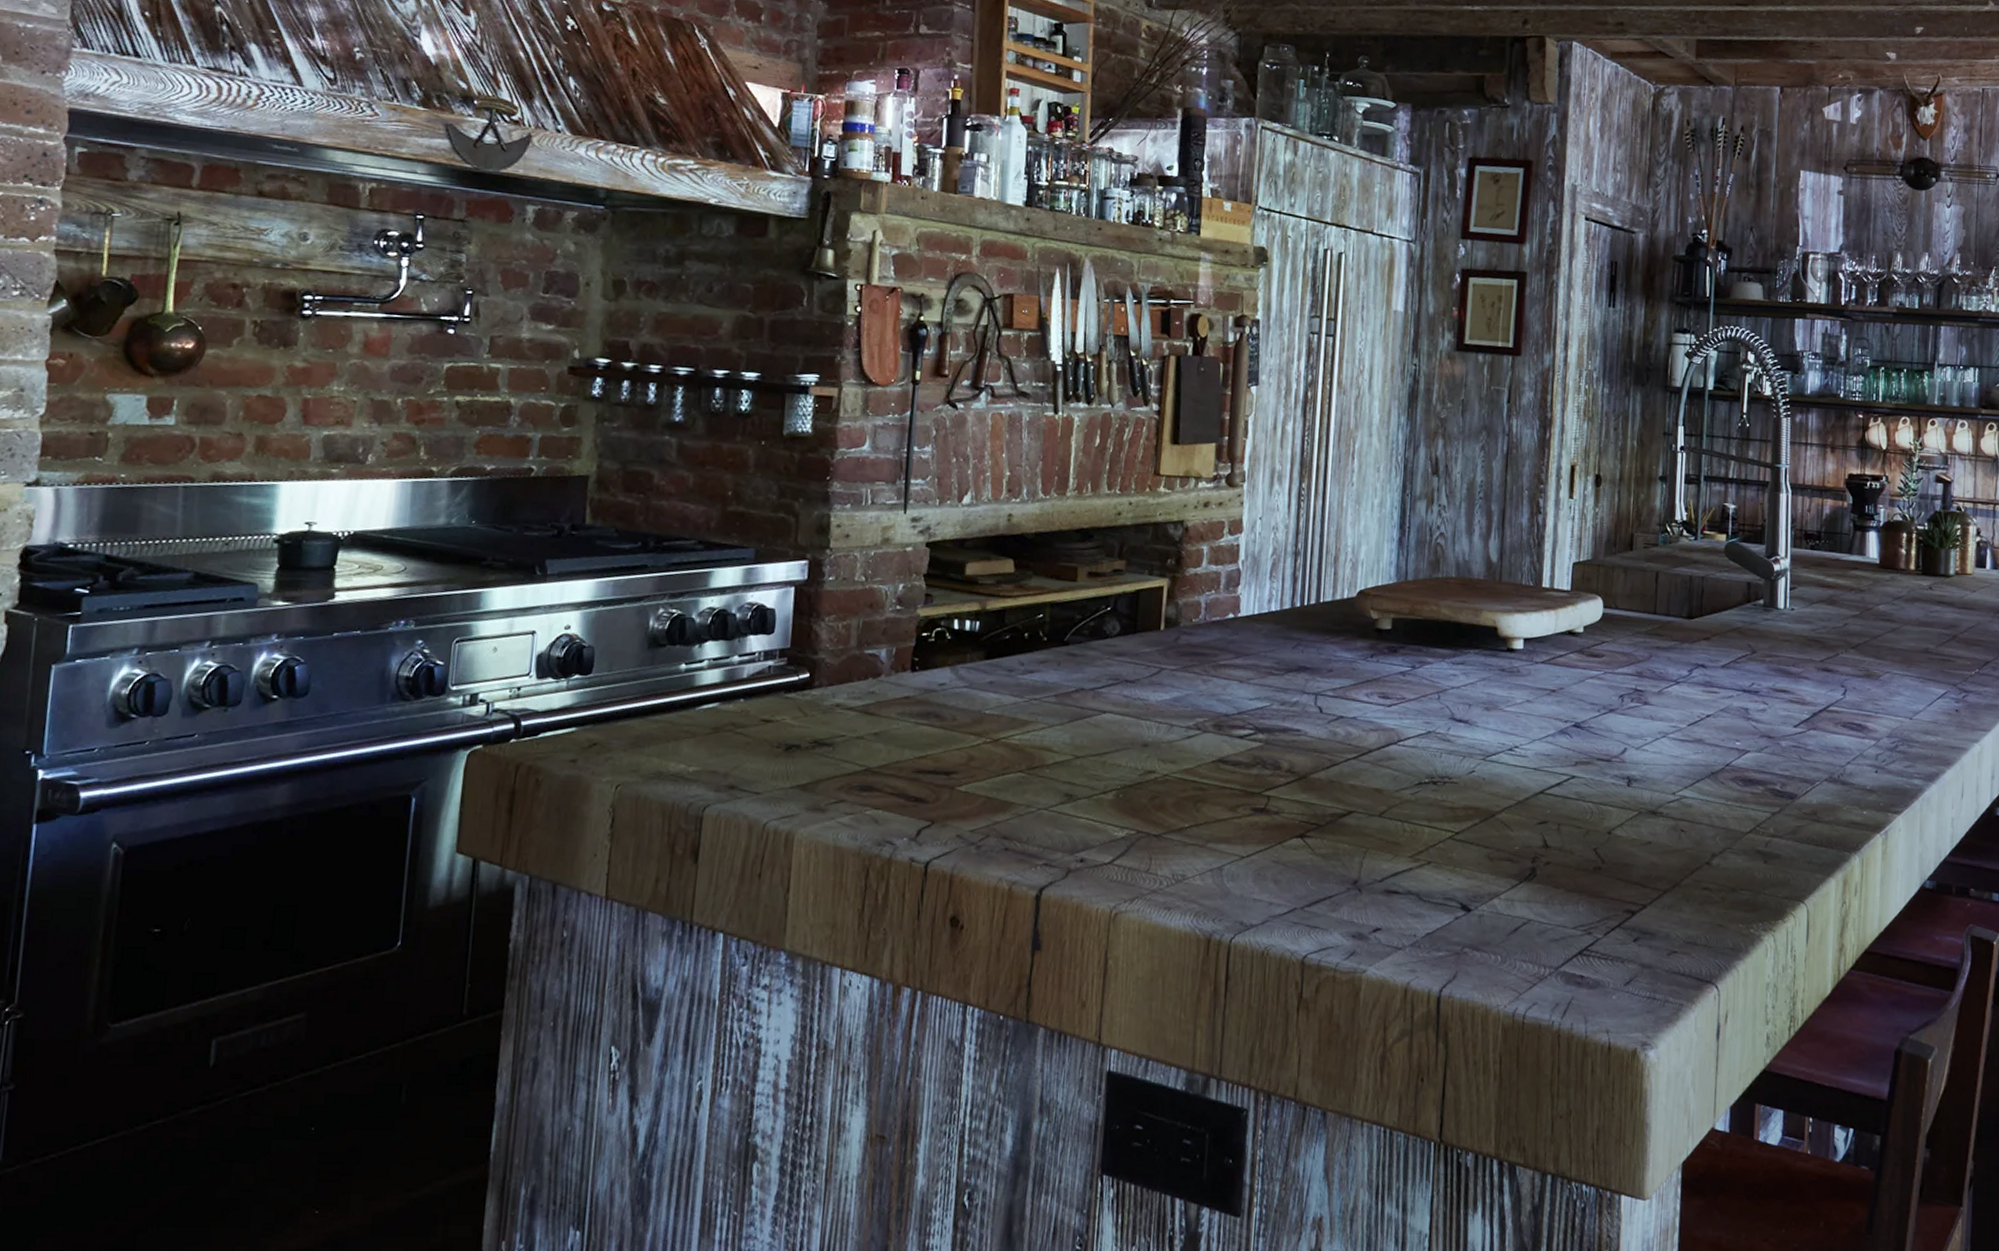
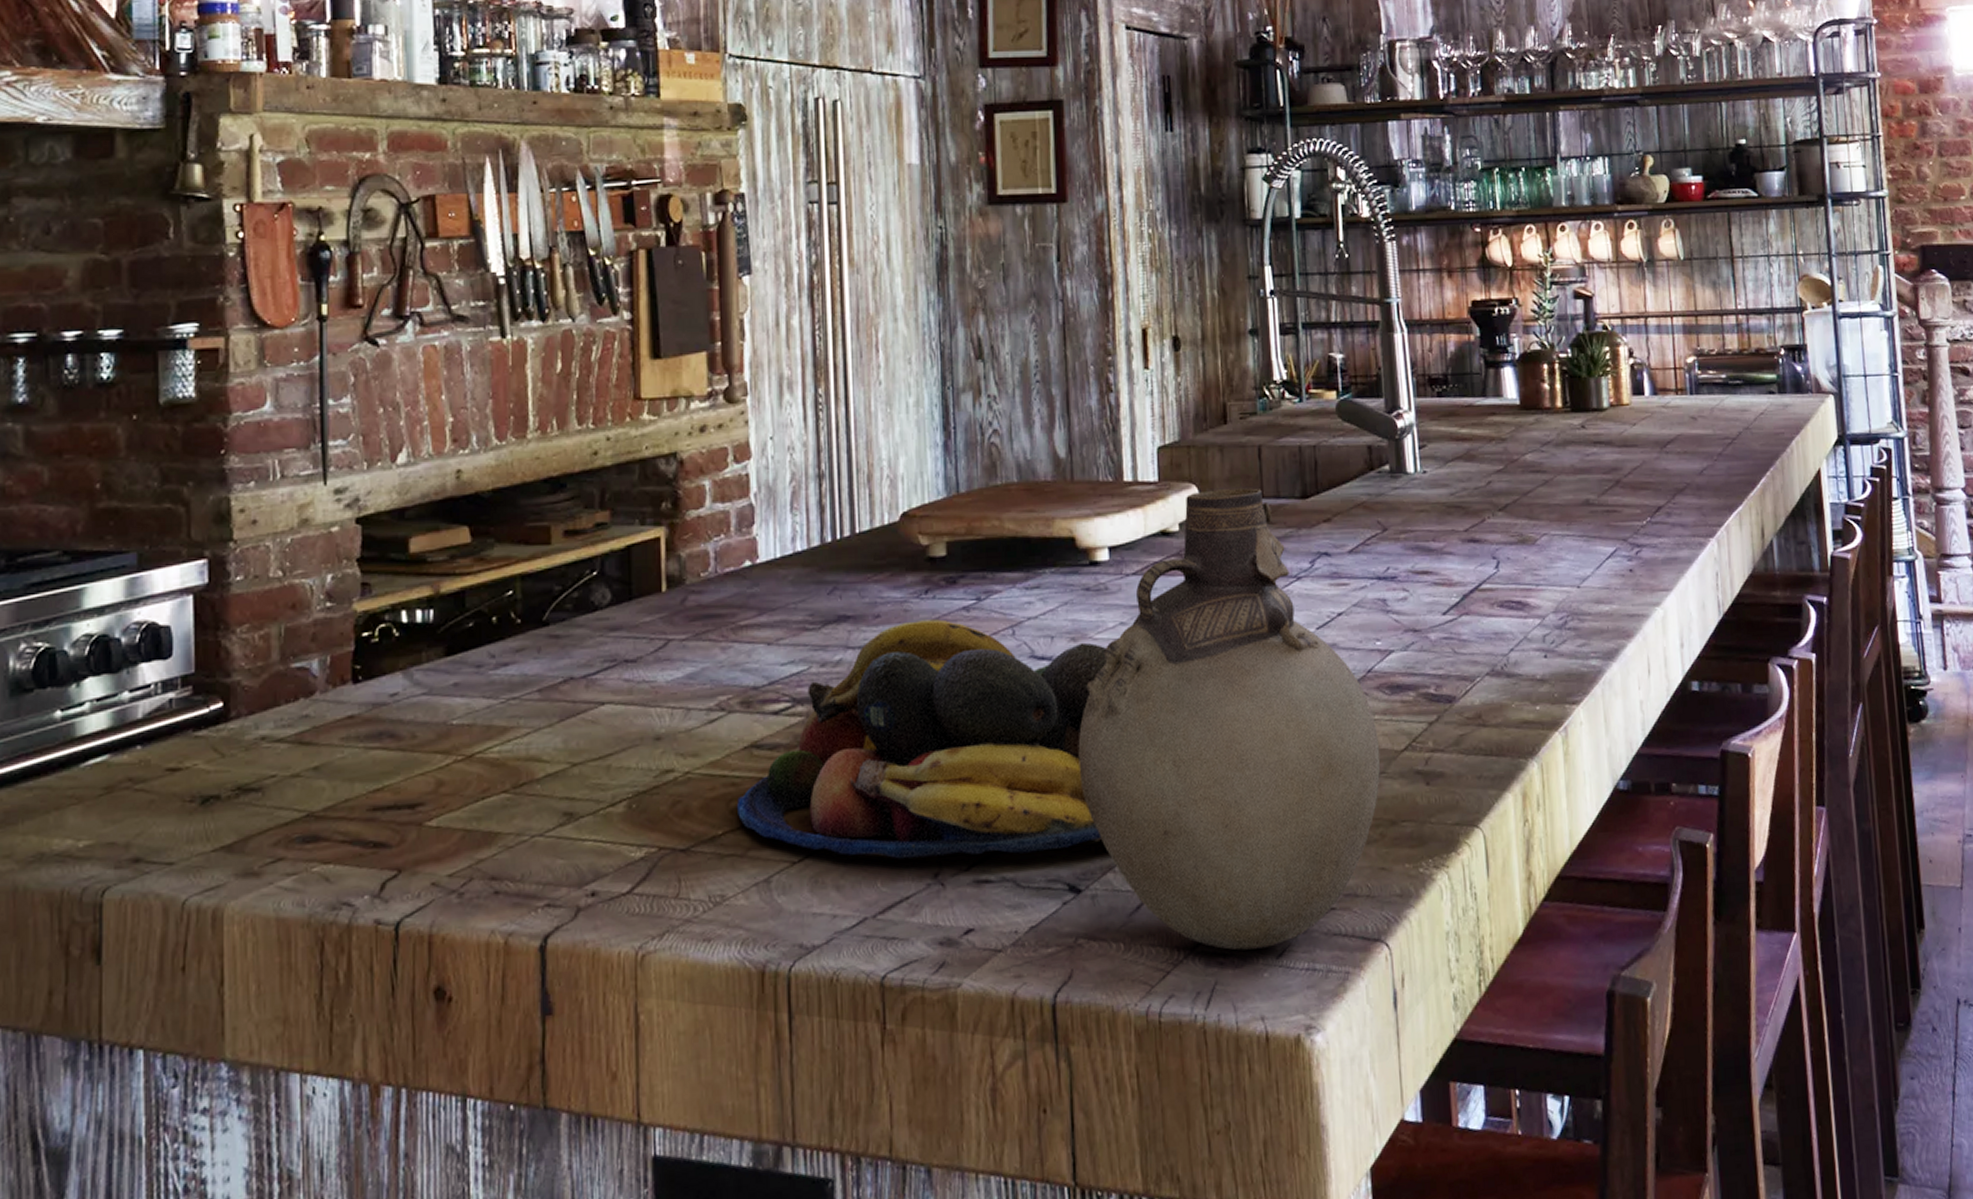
fruit bowl: none [1201,678,1513,875] -> present [736,619,1107,859]
vase: none [1479,603,1729,976] -> present [1078,488,1381,951]

